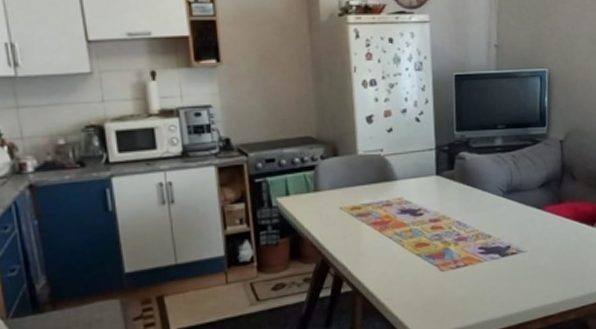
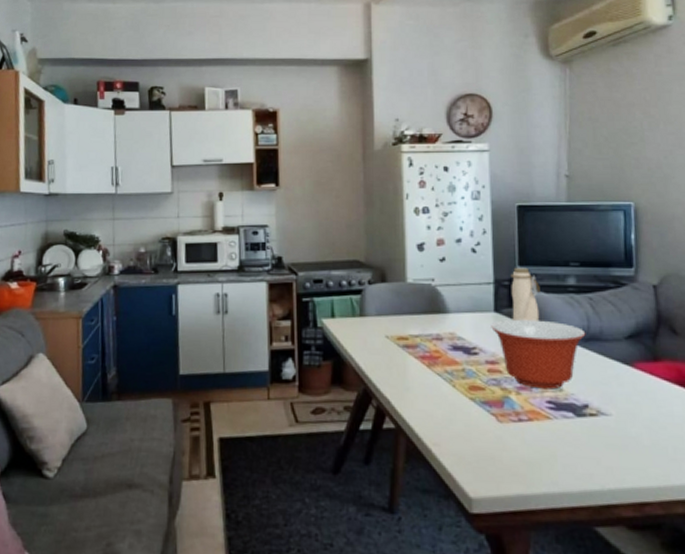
mixing bowl: none [433,178,509,238] -> present [491,319,586,390]
water bottle: none [449,132,474,181] -> present [510,267,540,321]

